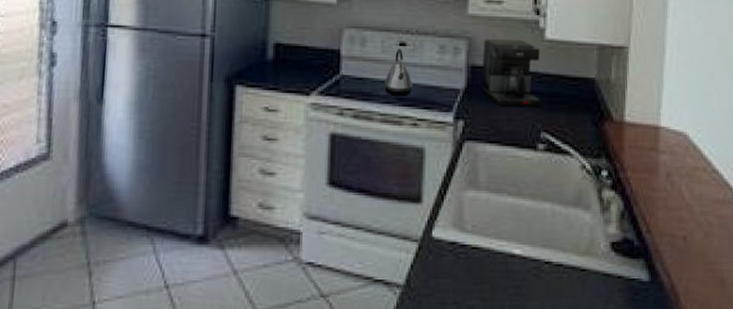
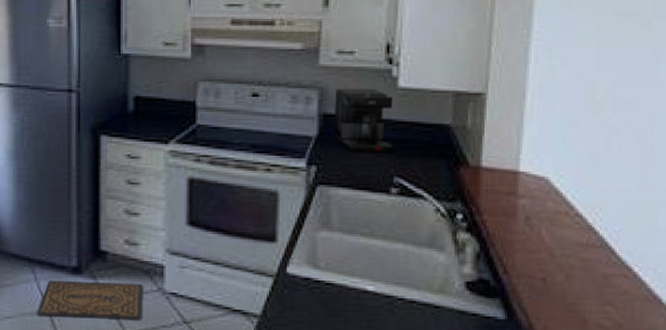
doormat: none [153,251,276,295] -> present [36,280,142,319]
kettle: present [384,48,414,96] -> none [238,99,267,144]

